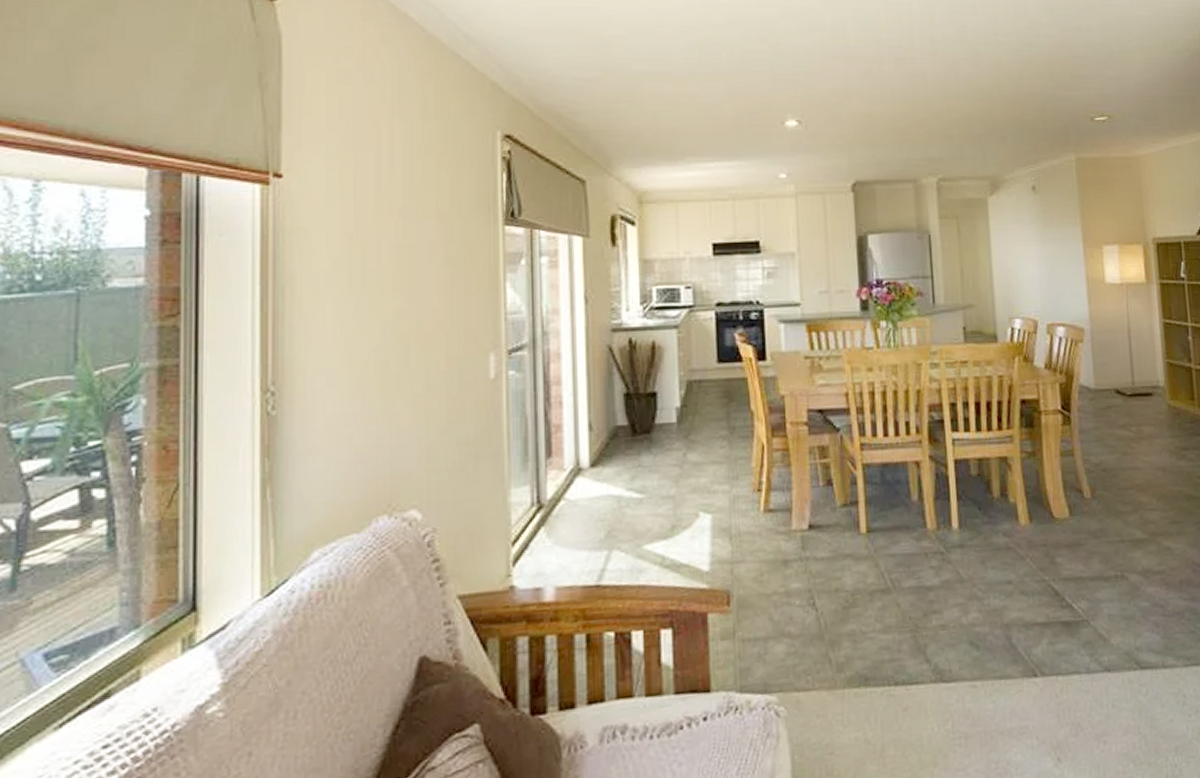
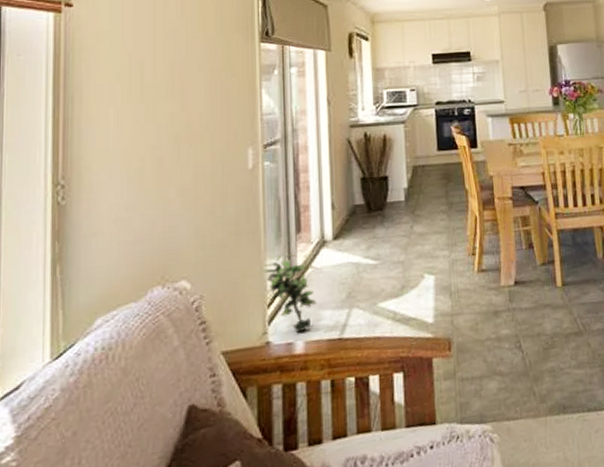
potted plant: none [506,482,570,577] -> present [262,253,317,333]

